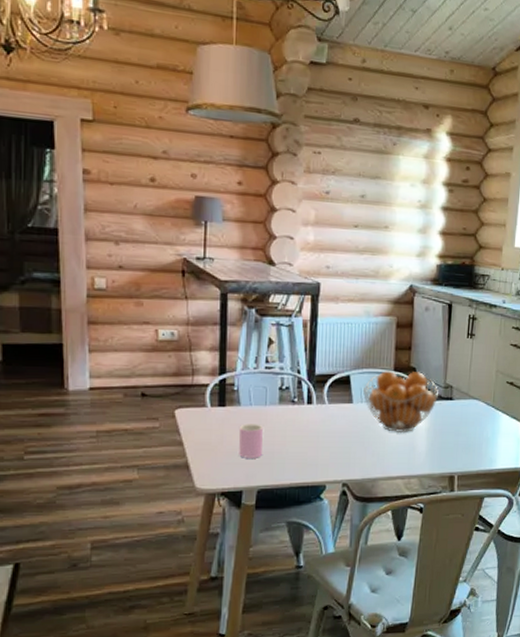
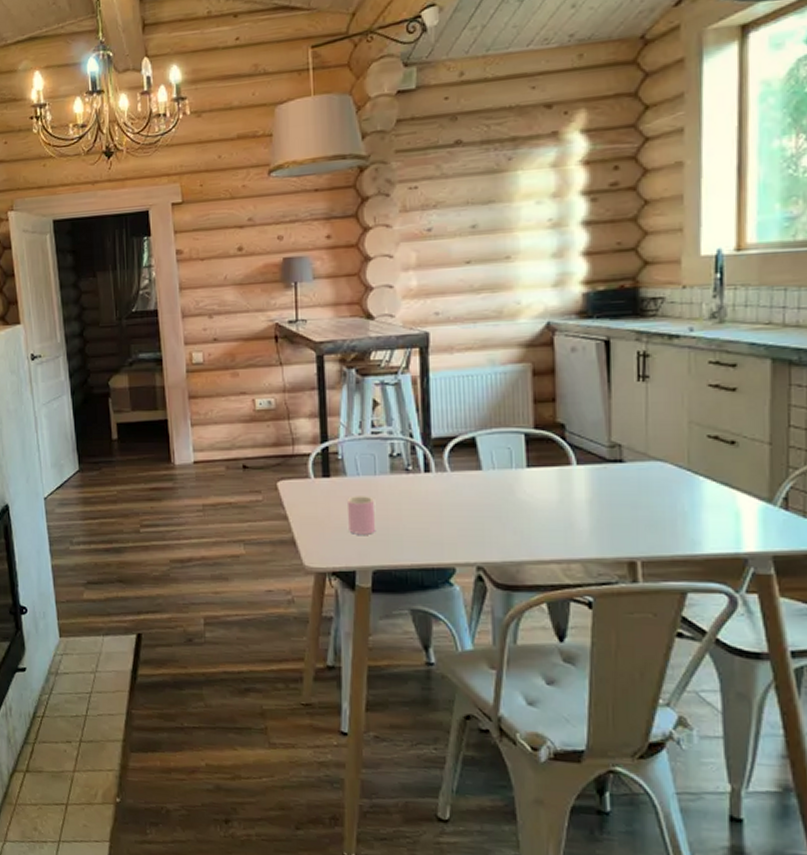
fruit basket: present [363,371,439,434] -> none [495,429,602,506]

